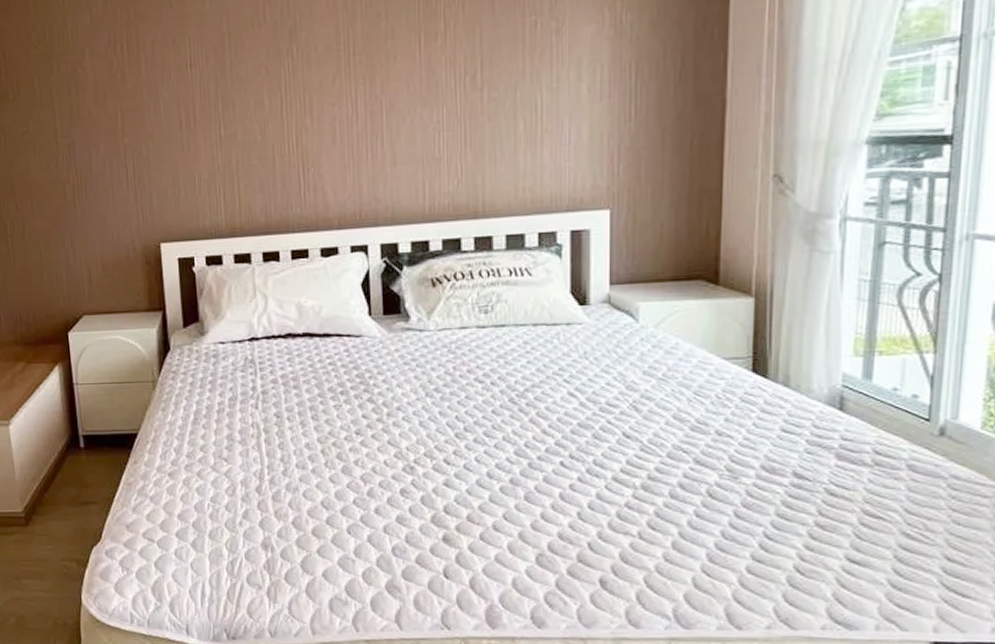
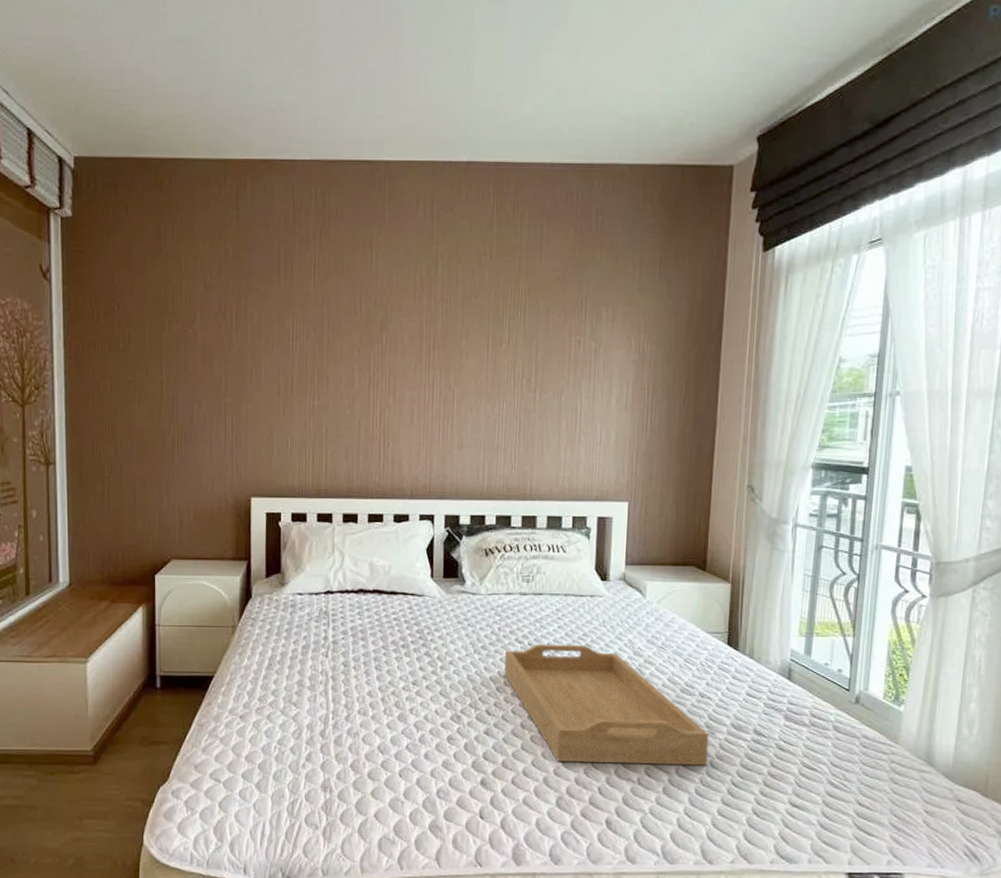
serving tray: none [463,381,731,516] -> present [505,643,709,766]

